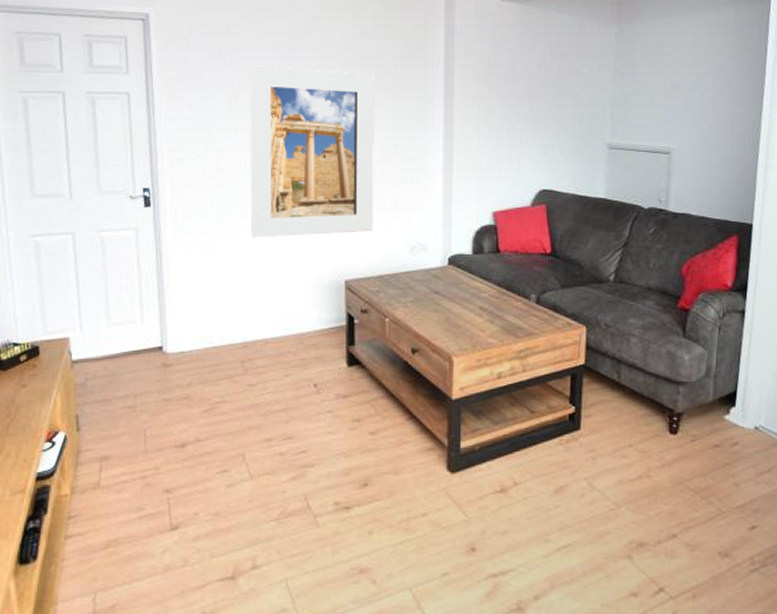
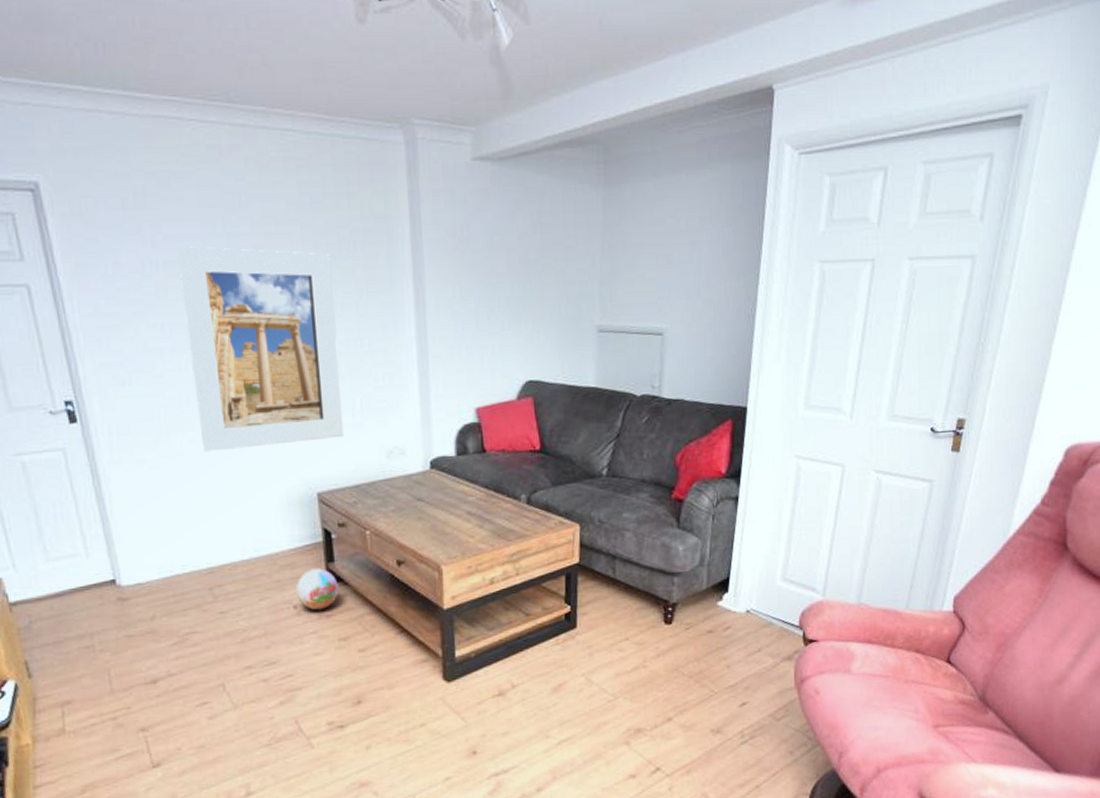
ball: none [317,351,356,391] -> present [295,568,339,611]

